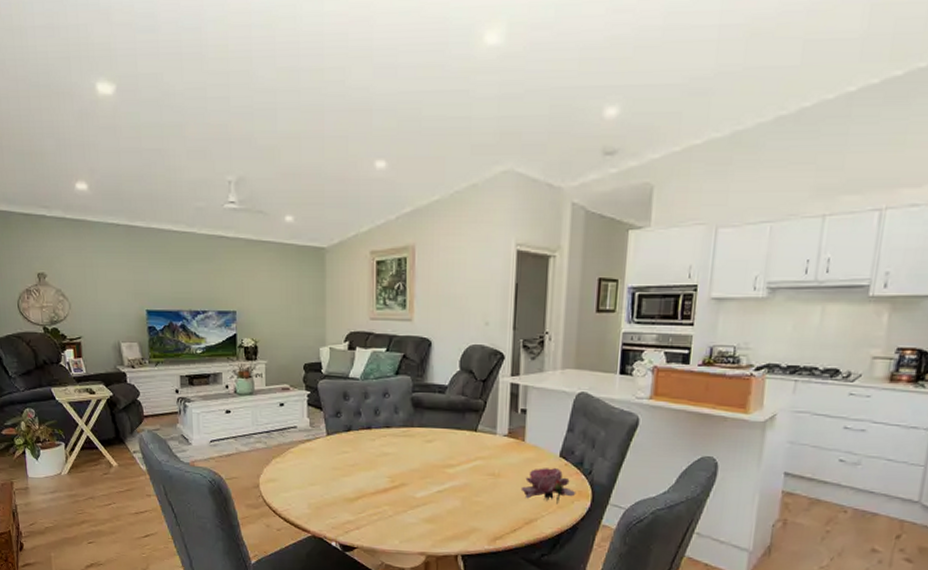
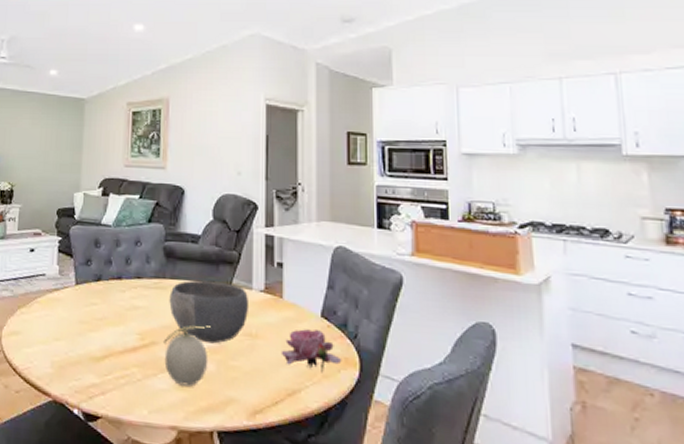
fruit: none [412,467,456,520] -> present [163,325,211,386]
bowl: none [417,427,493,483] -> present [169,280,250,344]

